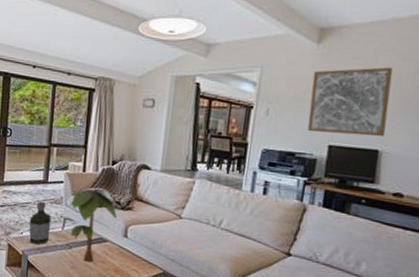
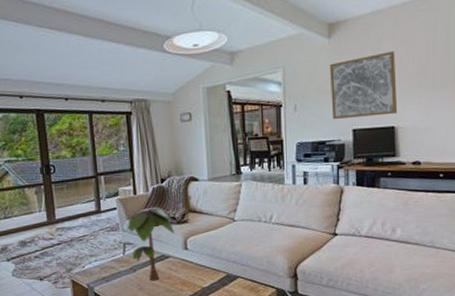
bottle: present [29,201,52,245] -> none [89,231,112,275]

